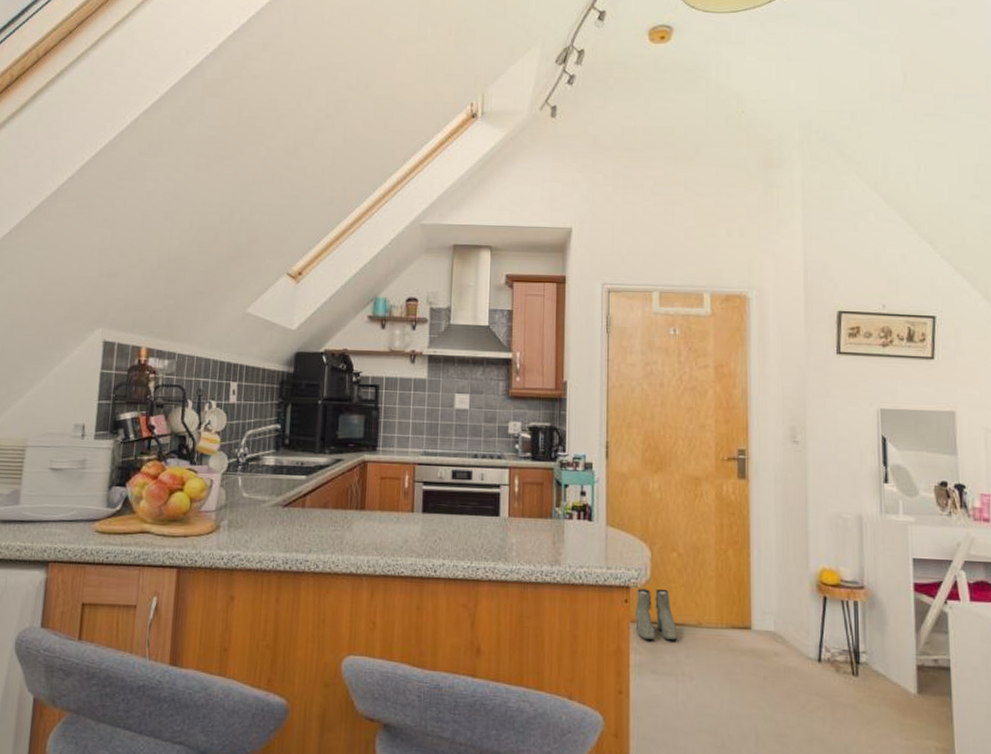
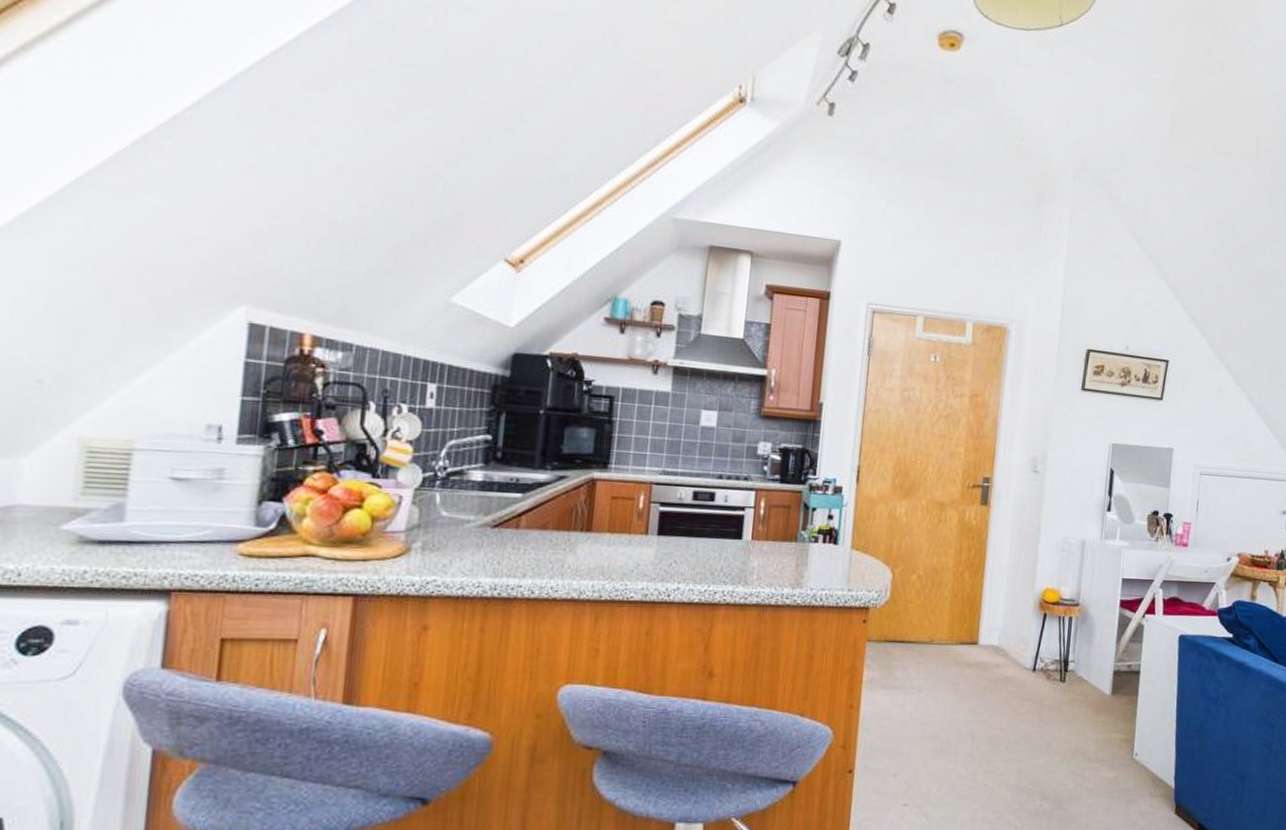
boots: present [634,588,677,641] -> none [871,609,911,657]

